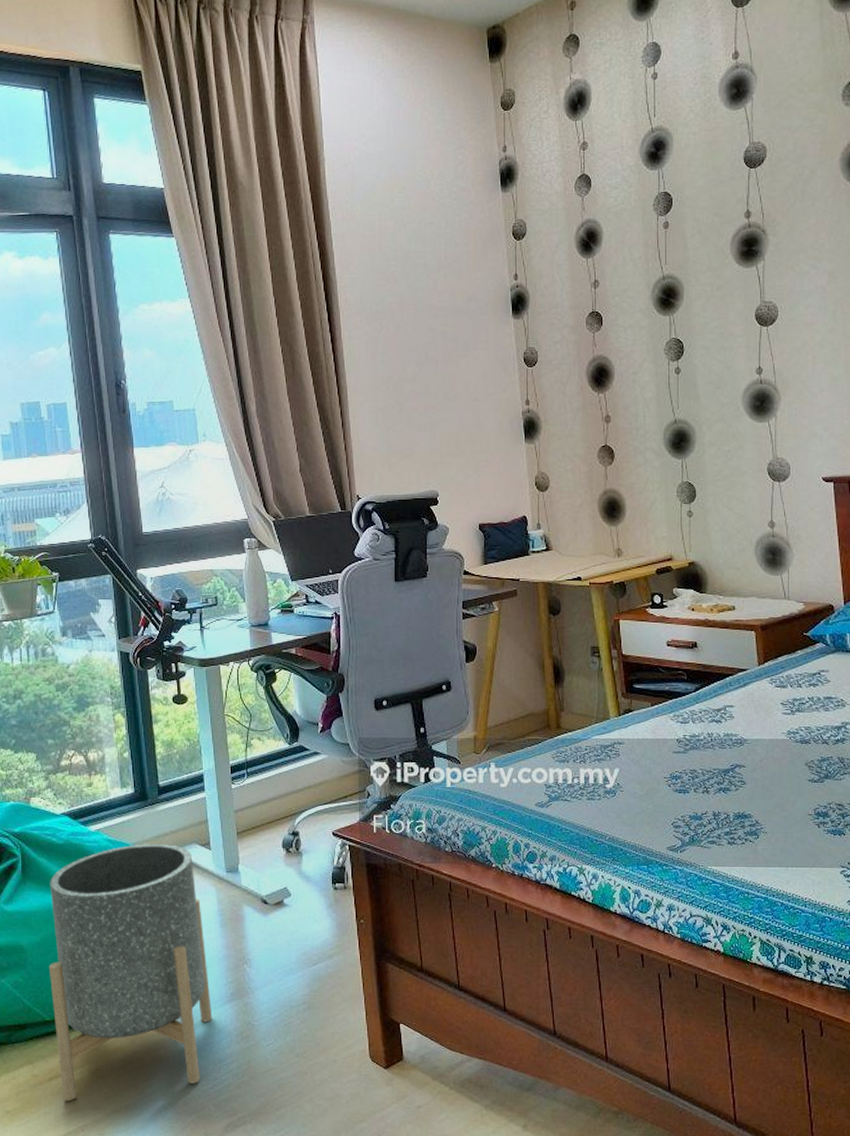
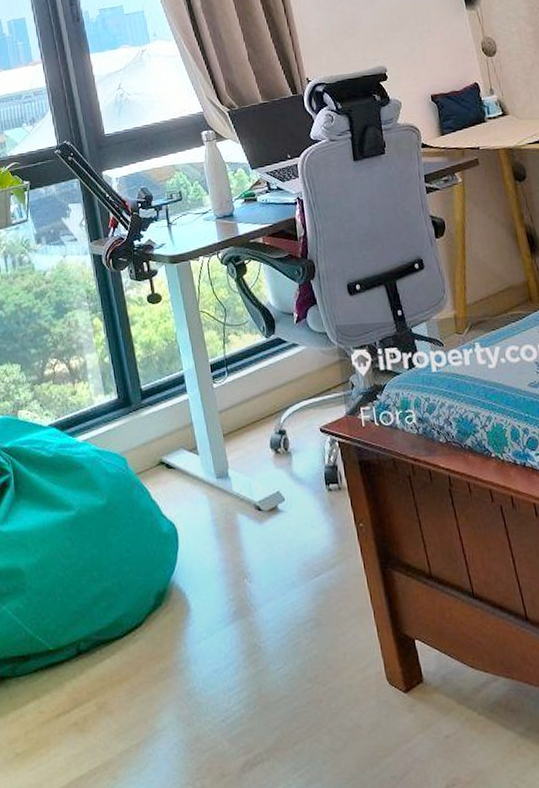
planter: present [48,843,213,1102] -> none [42,450,218,741]

